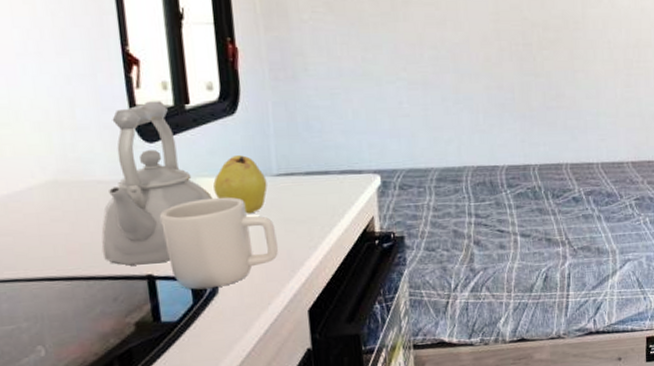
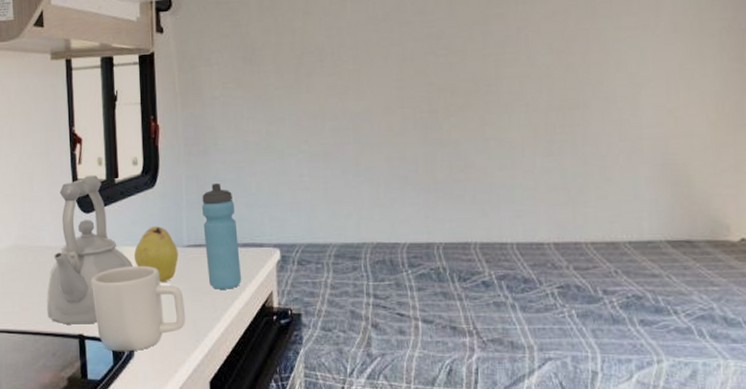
water bottle: none [292,109,340,218] -> present [202,182,241,289]

